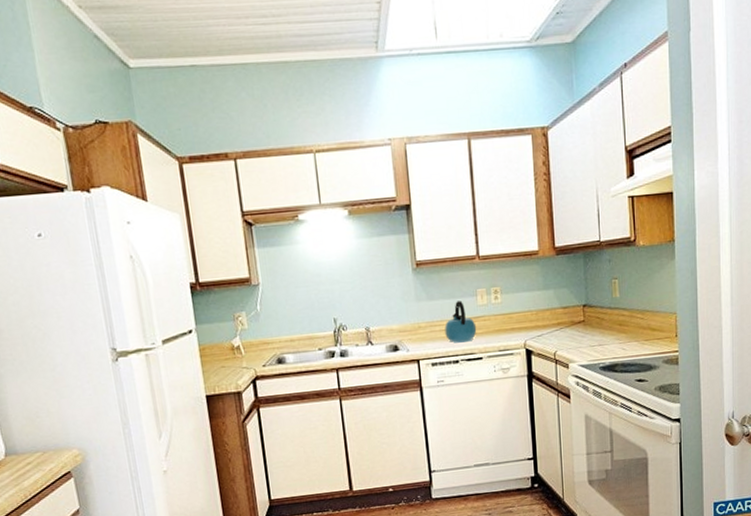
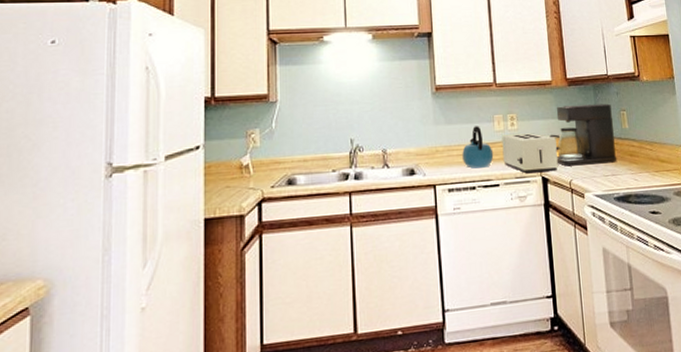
toaster: none [485,305,543,347] -> present [501,133,558,174]
coffee maker: none [535,272,605,338] -> present [549,103,617,166]

